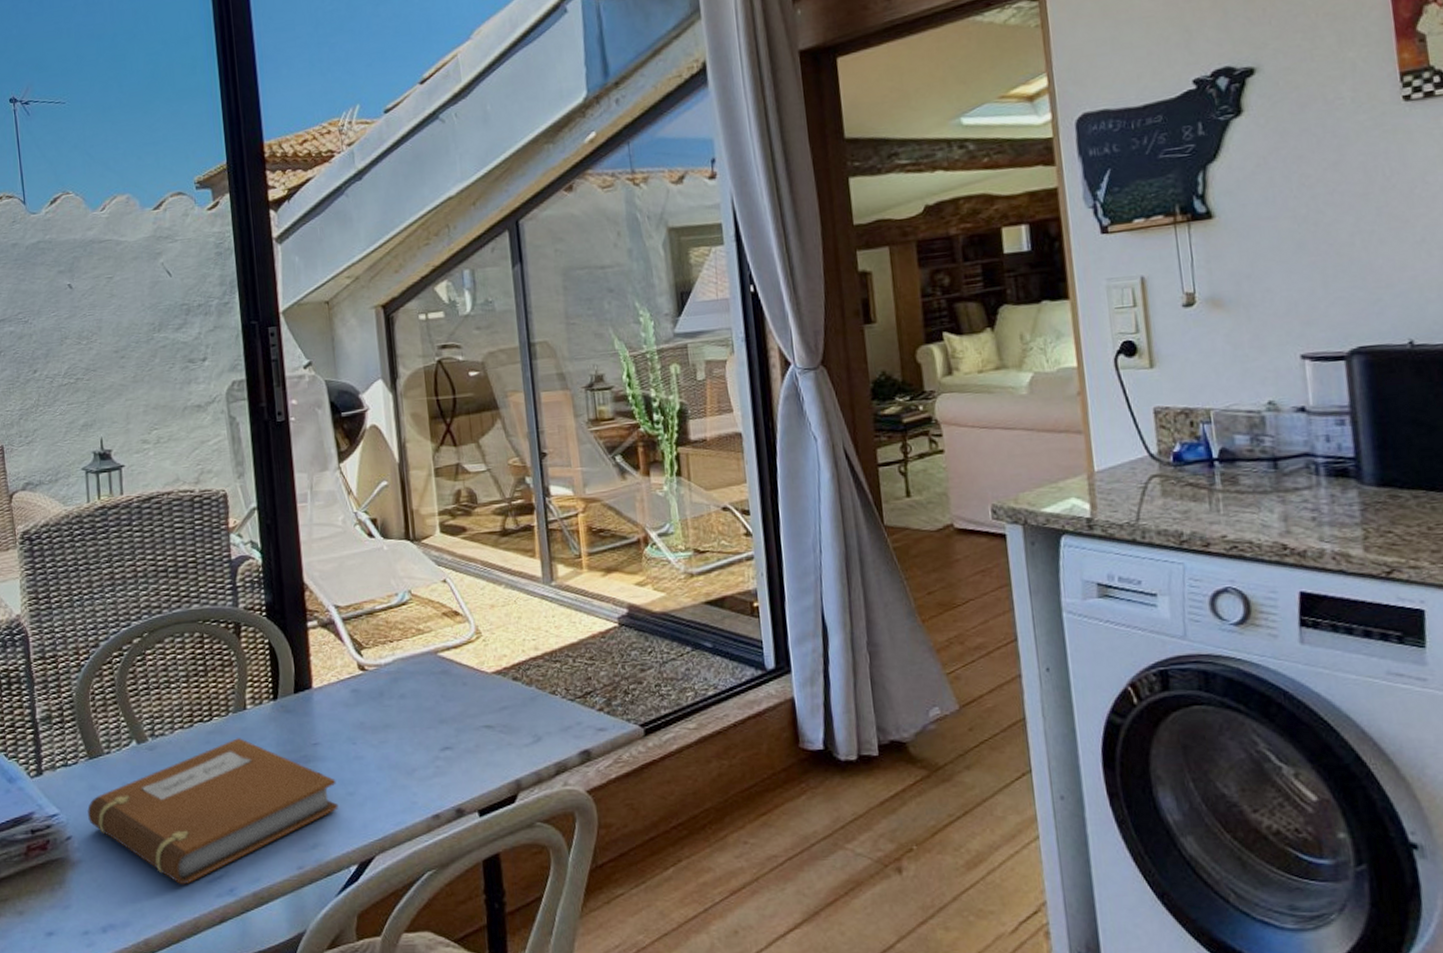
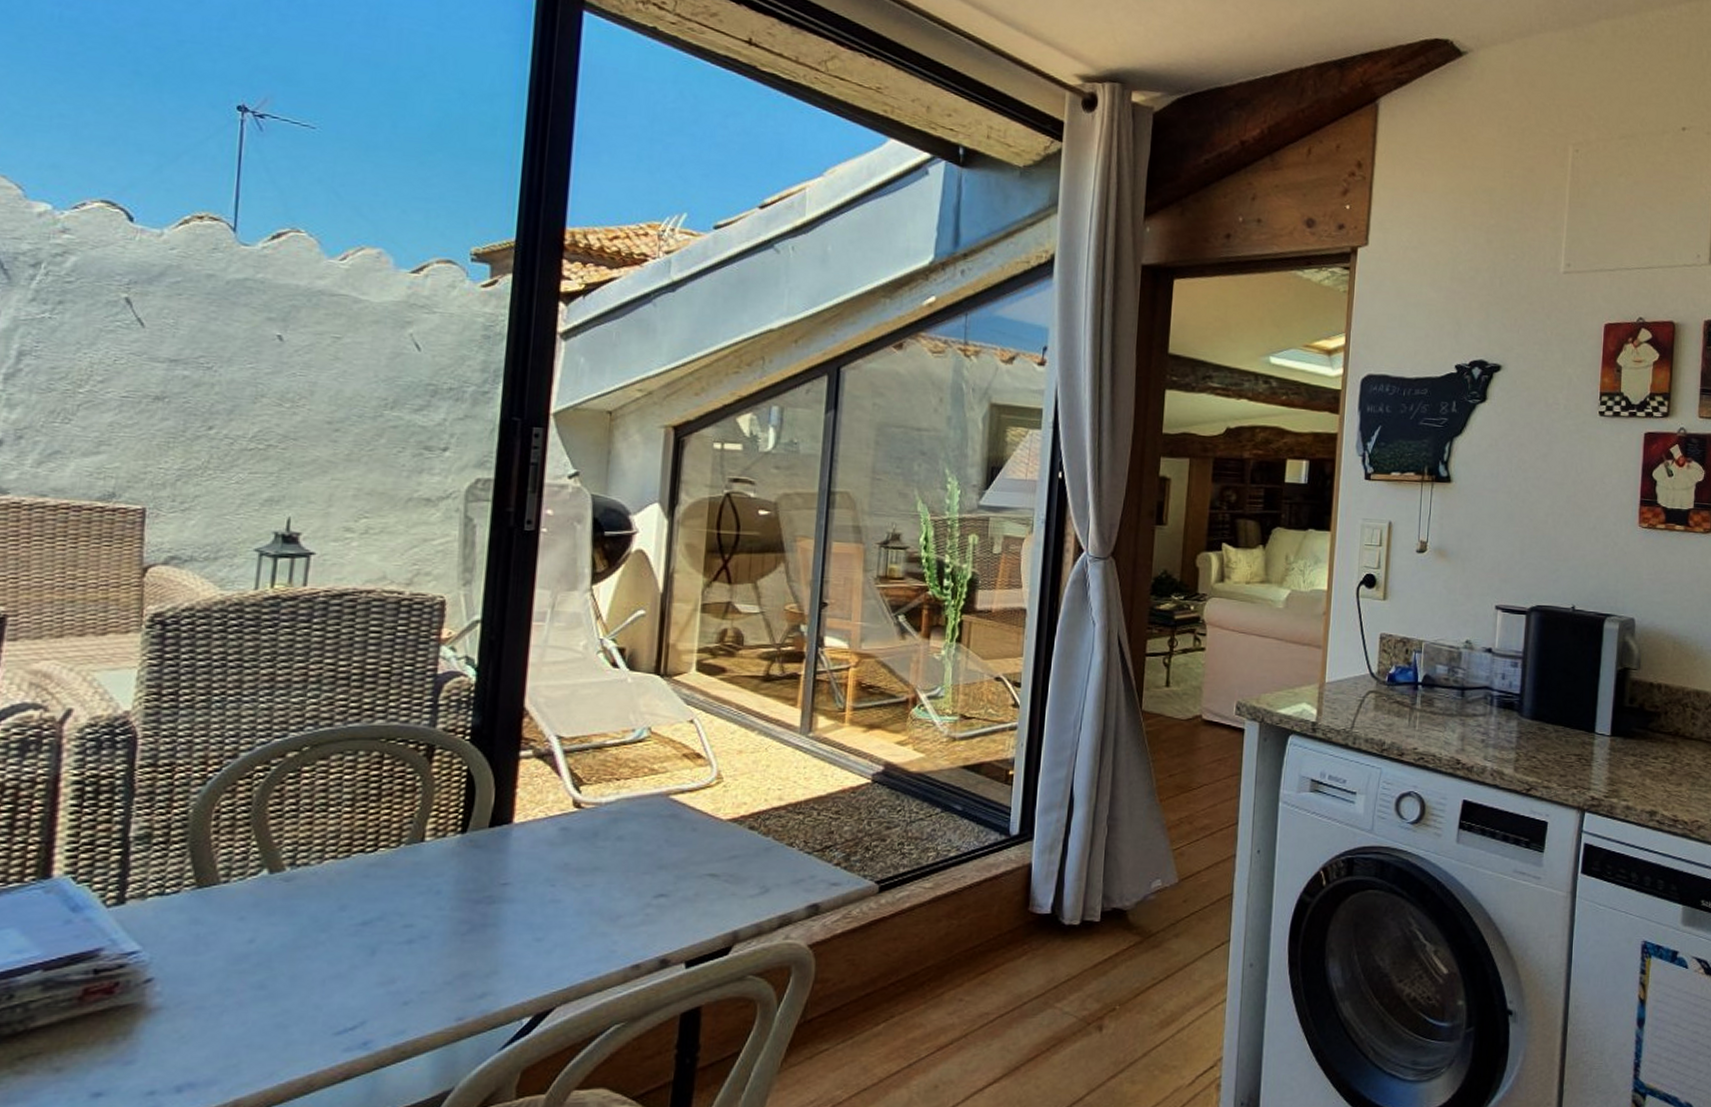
notebook: present [88,738,339,885] -> none [182,873,523,1037]

